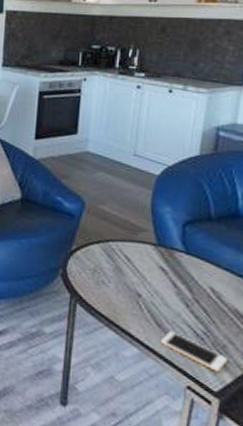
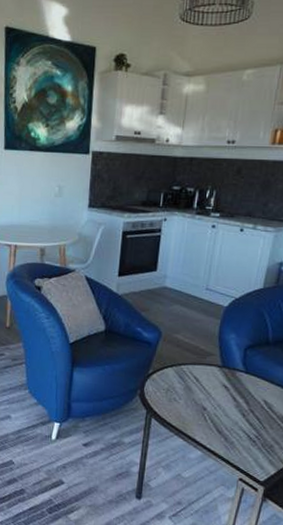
cell phone: present [160,331,228,372] -> none [219,436,274,466]

